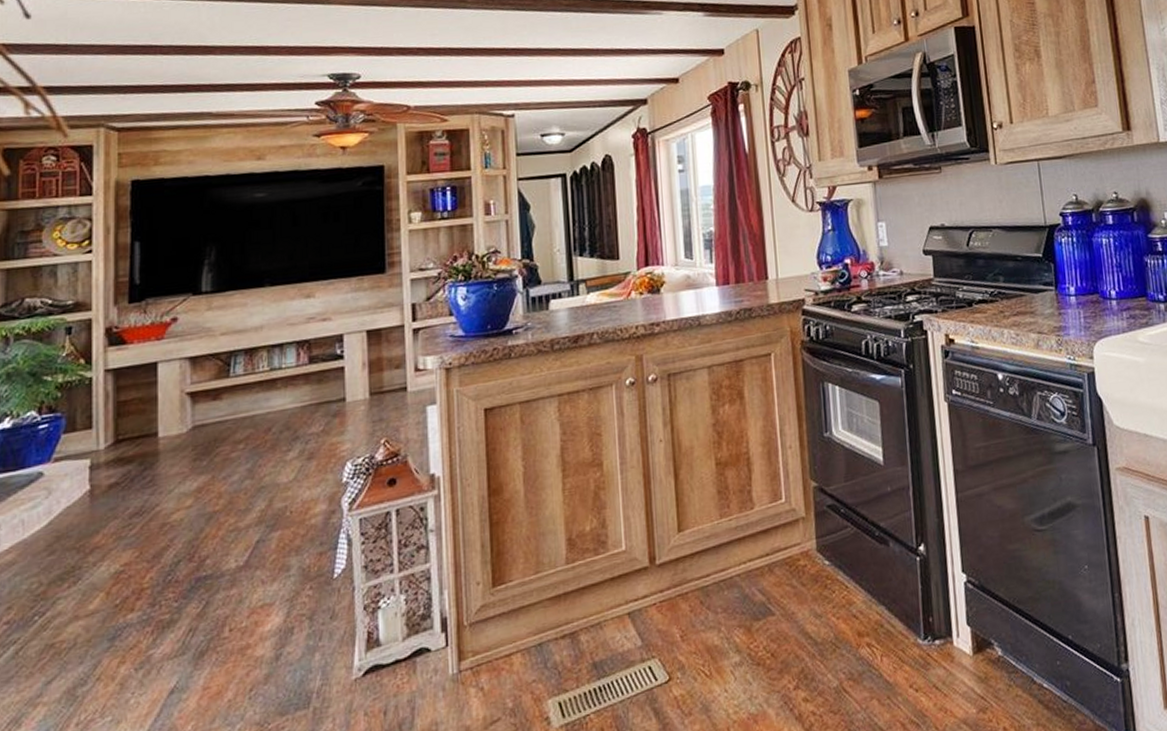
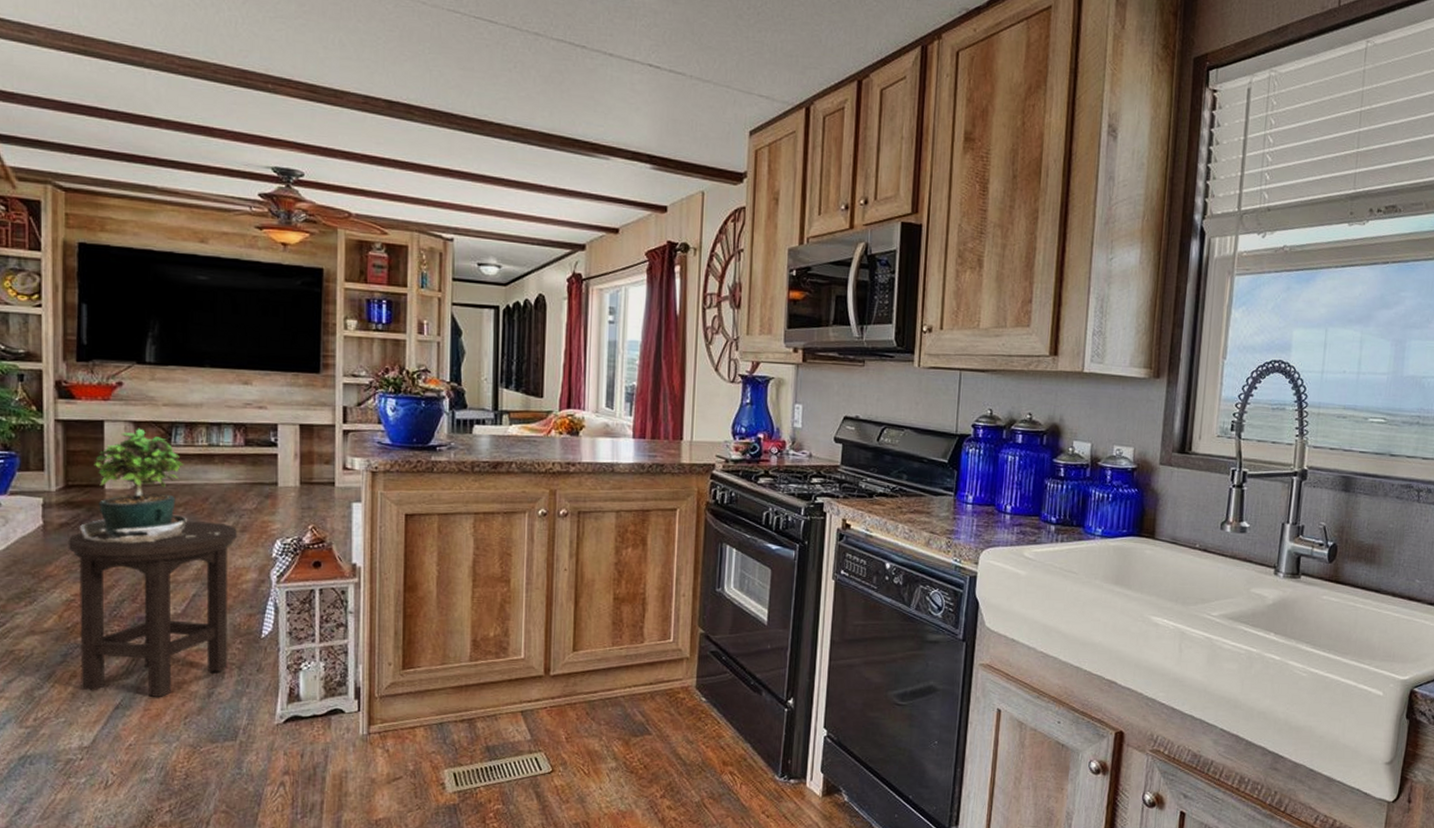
stool: none [117,453,303,678] -> present [68,521,237,697]
potted plant: none [129,363,285,500] -> present [79,428,220,544]

